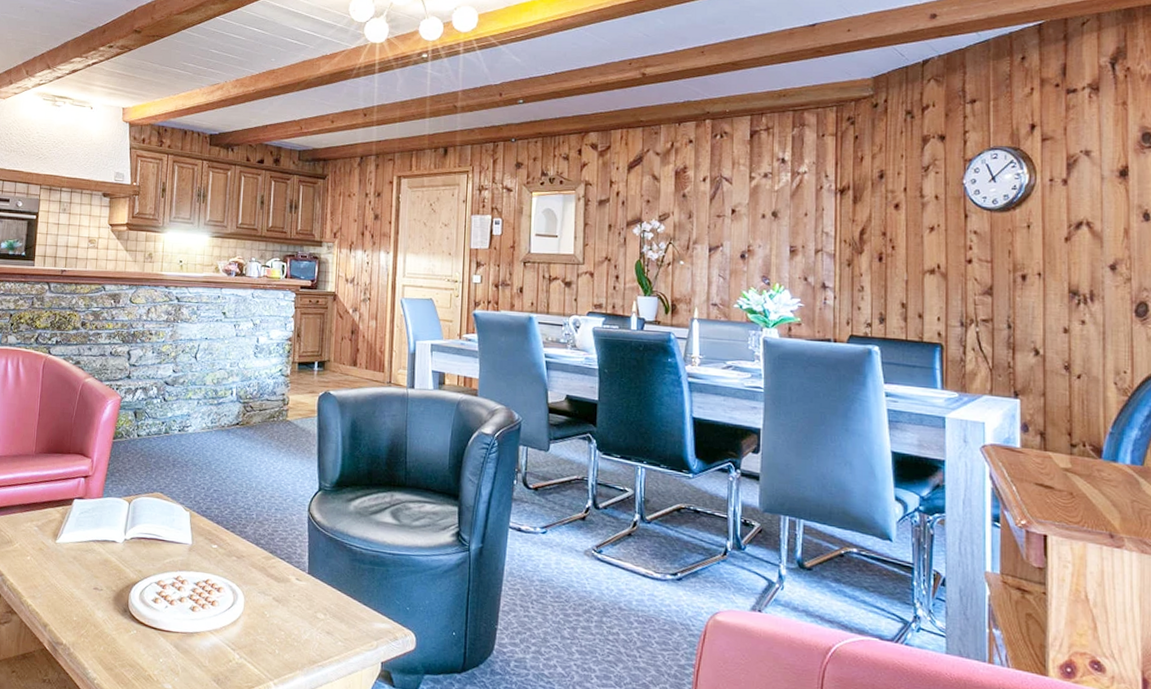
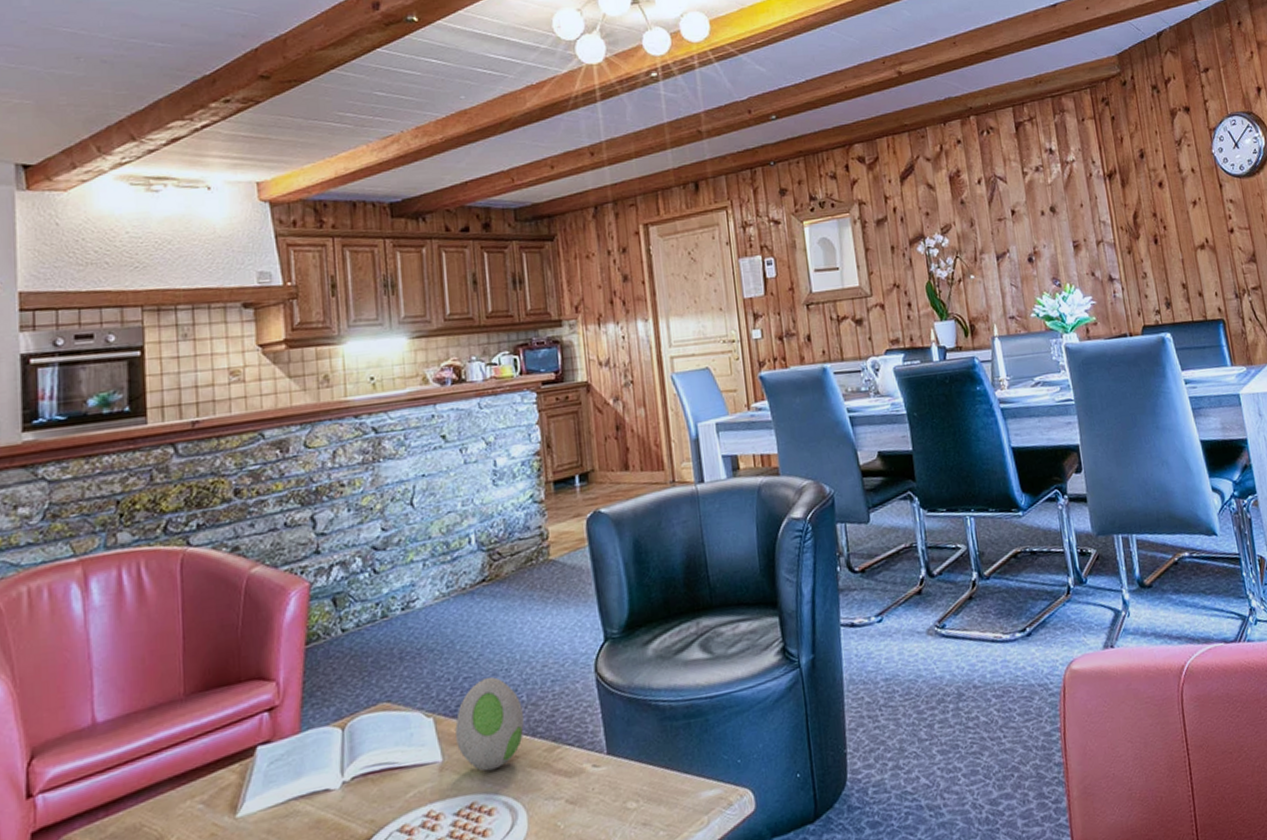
decorative egg: none [203,494,252,561] -> present [455,677,524,772]

